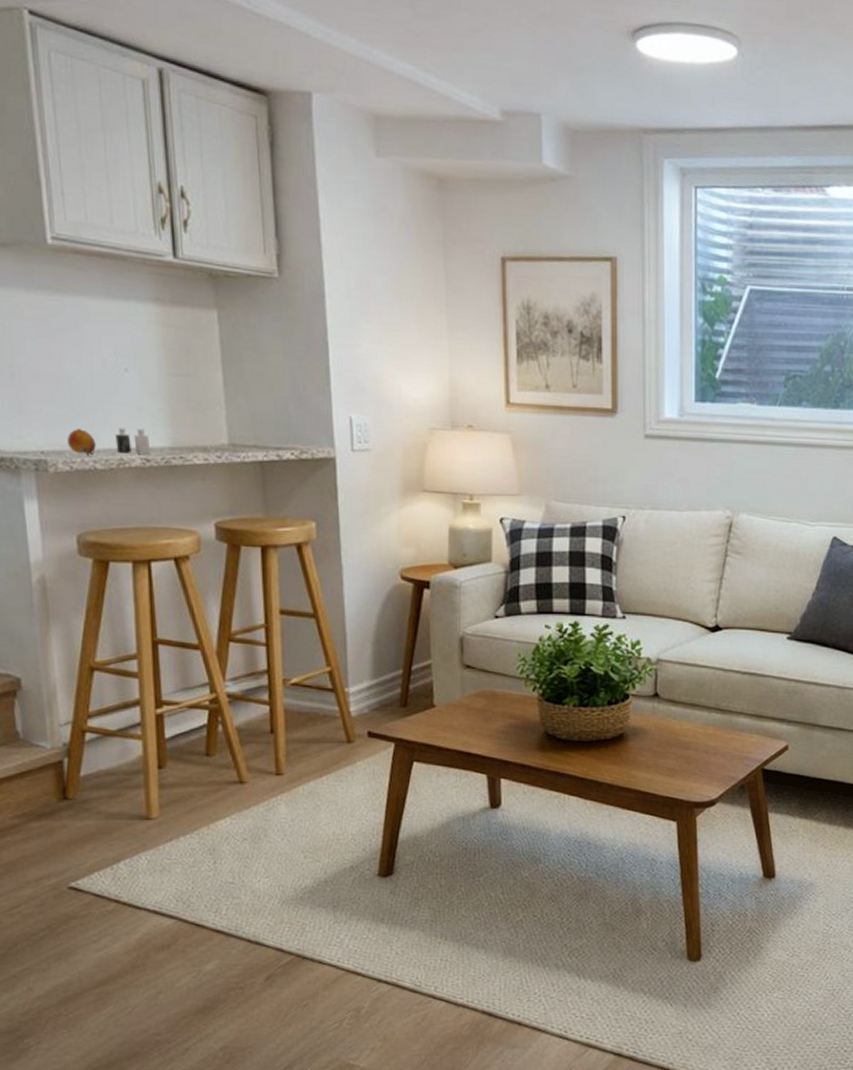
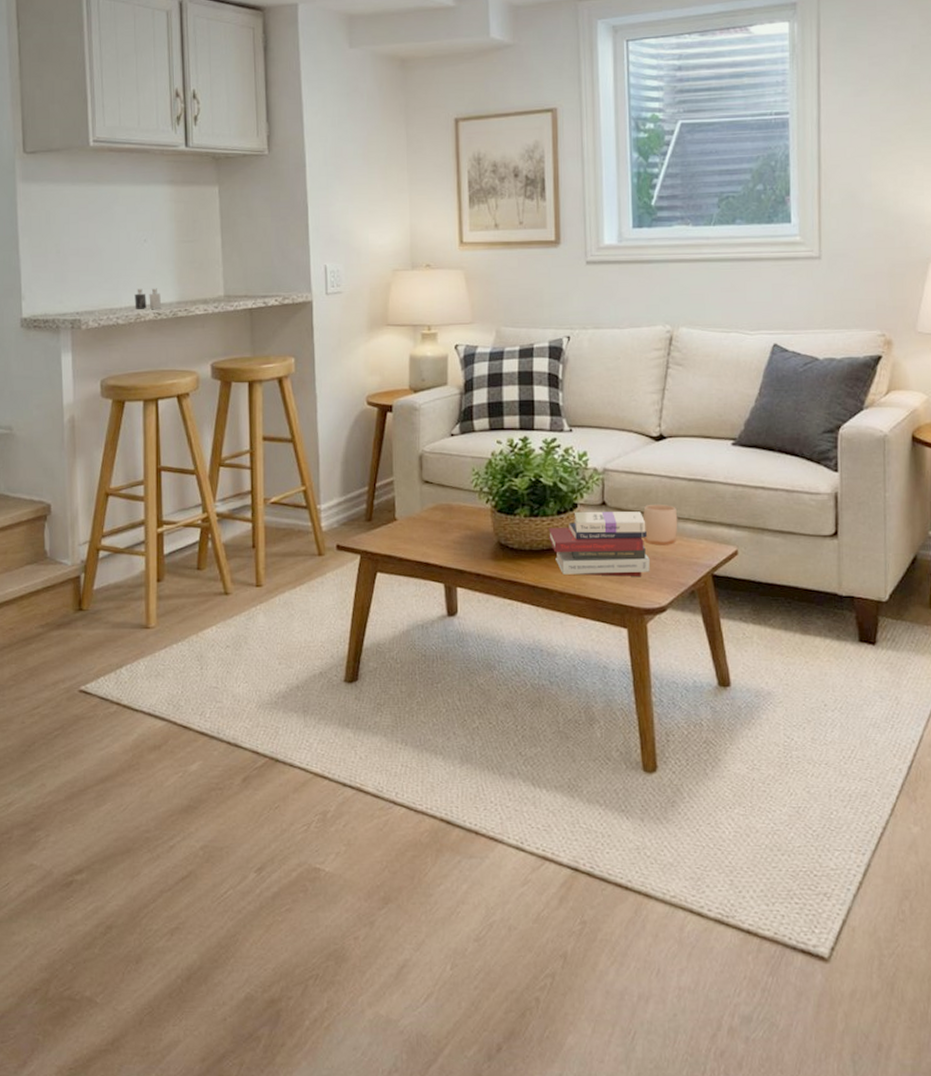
fruit: present [68,429,96,455] -> none [97,292,119,313]
books: none [599,702,701,770] -> present [549,511,650,576]
mug: none [695,696,731,739] -> present [642,503,678,545]

